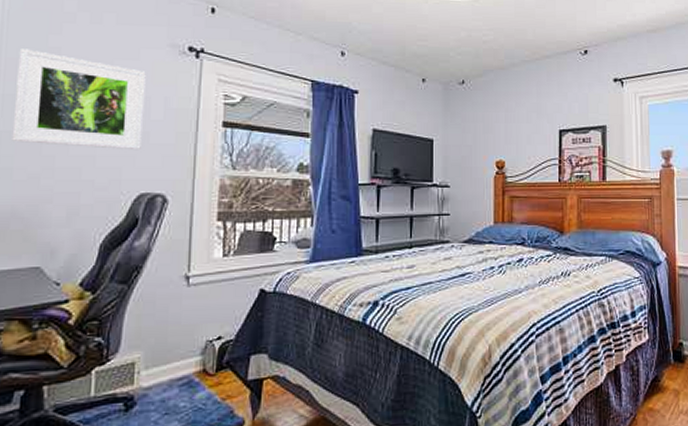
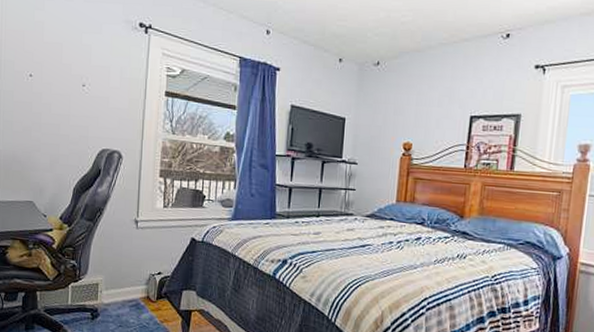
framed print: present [12,49,146,151] -> none [11,22,106,113]

